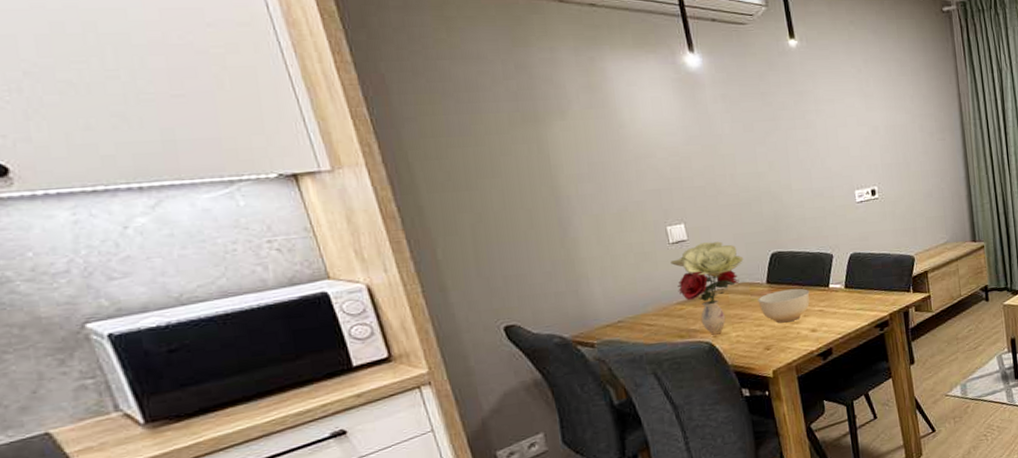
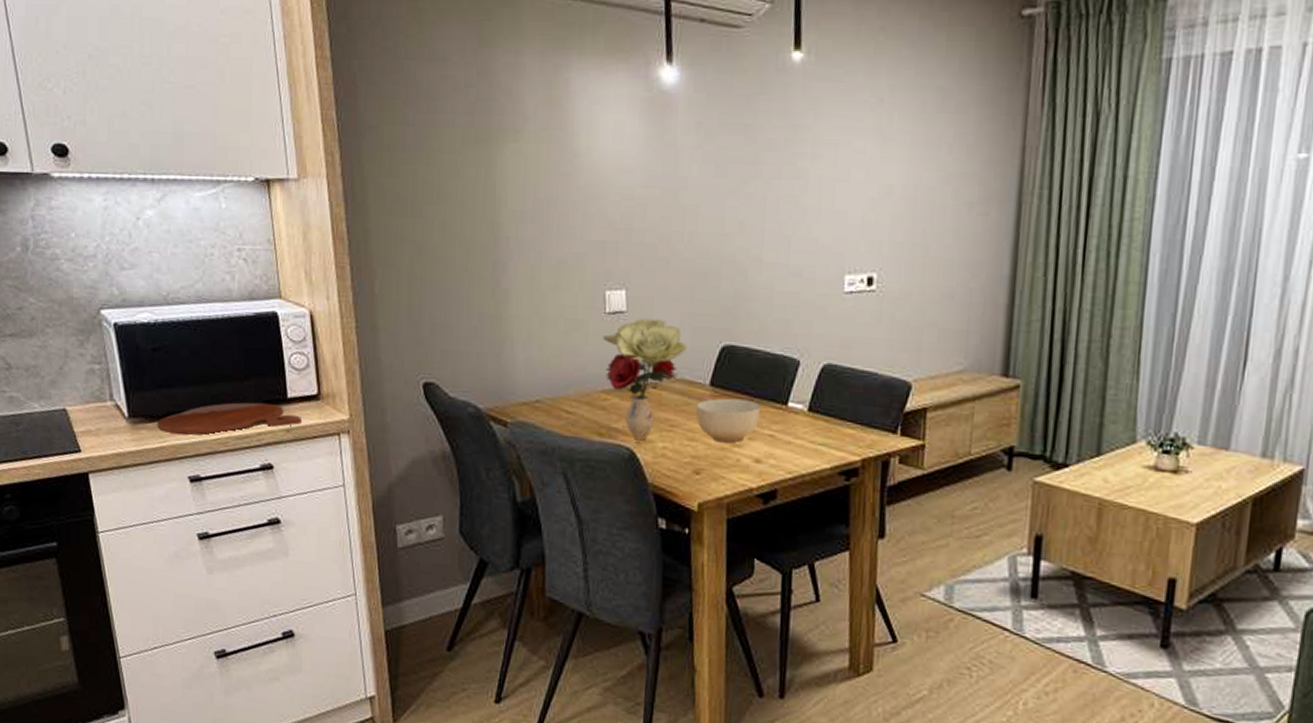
cutting board: none [187,374,375,428] -> present [157,402,303,435]

